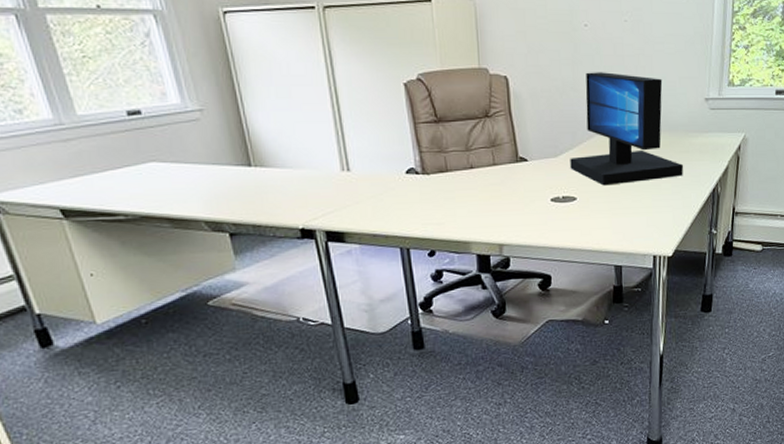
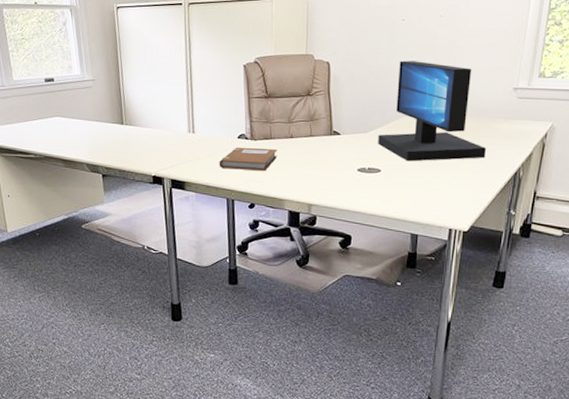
notebook: none [385,183,457,212] -> present [219,147,277,171]

